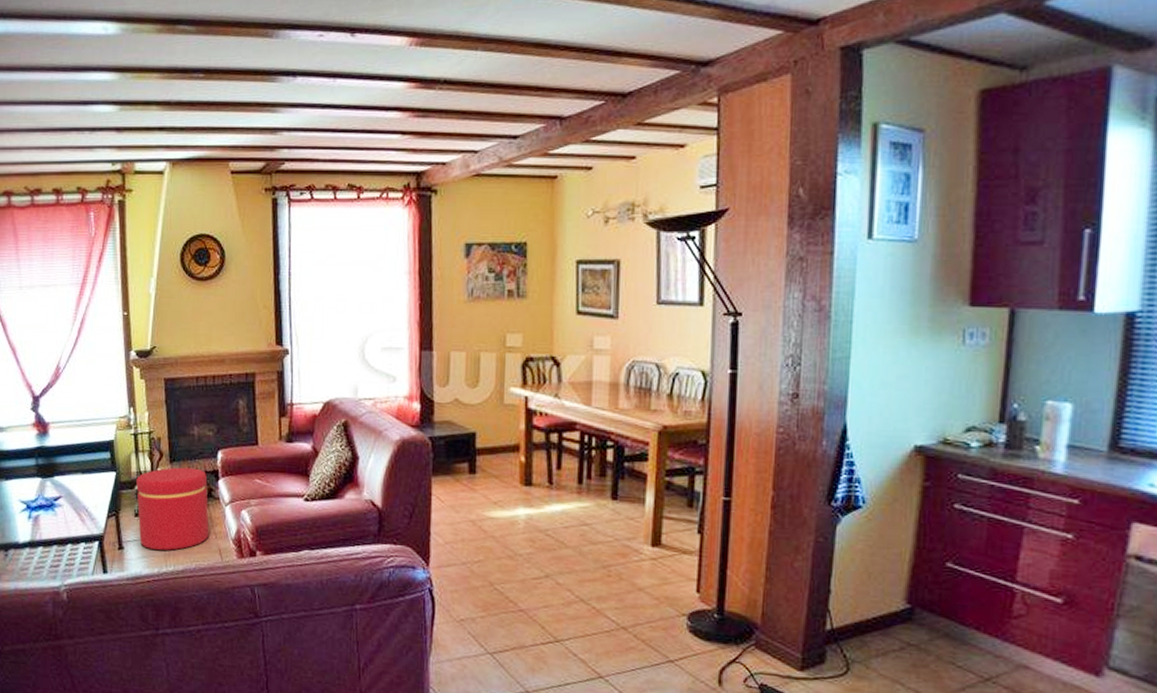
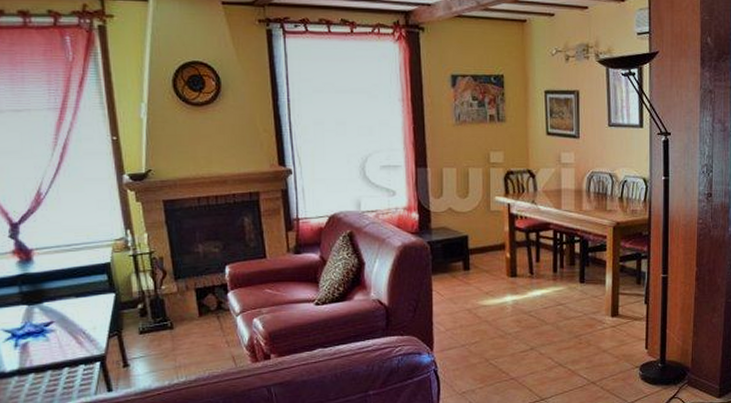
ottoman: present [136,467,209,551] -> none [139,283,221,364]

